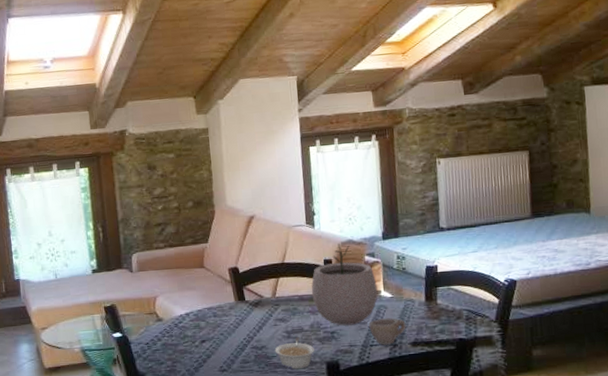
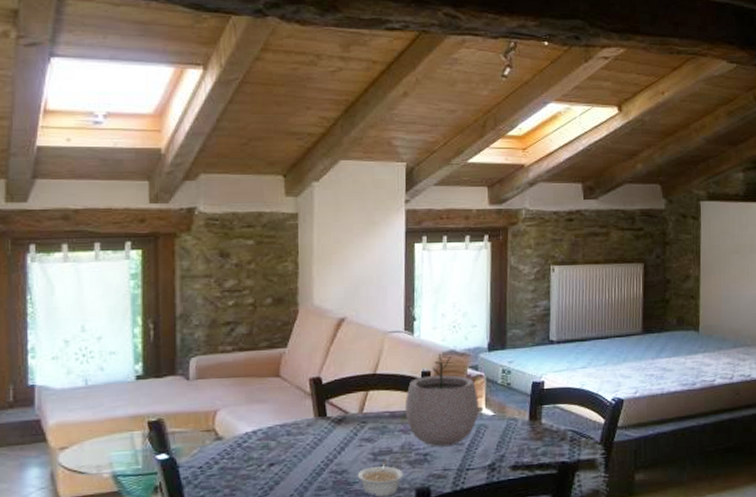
cup: present [369,318,406,345] -> none [466,438,507,469]

